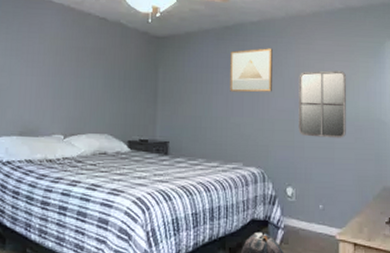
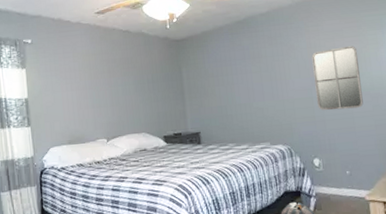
wall art: present [230,48,272,93] -> none [245,35,288,80]

